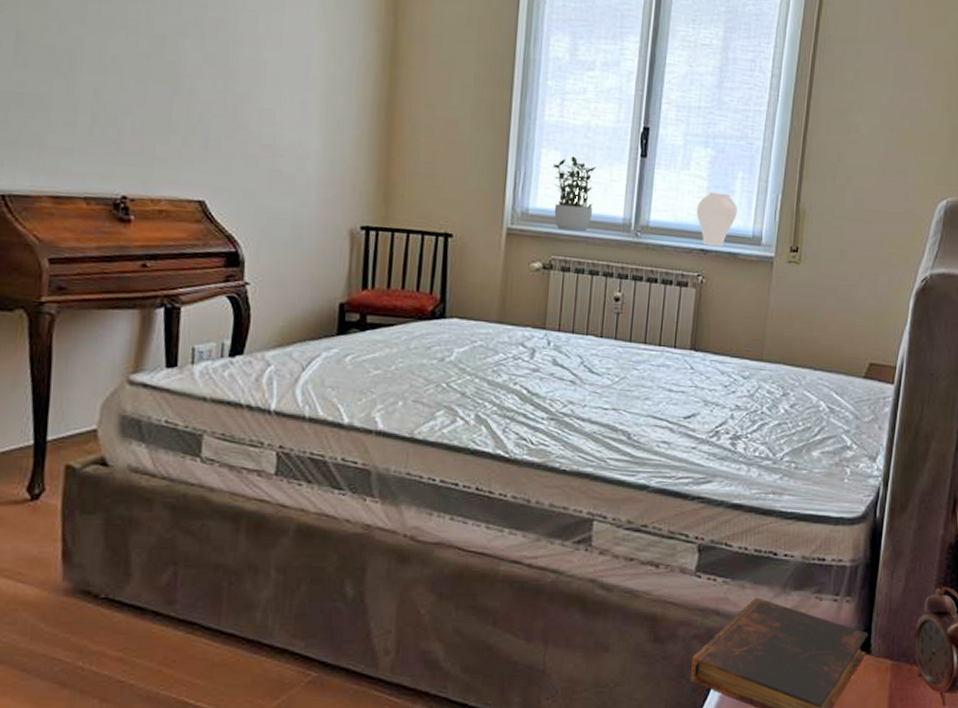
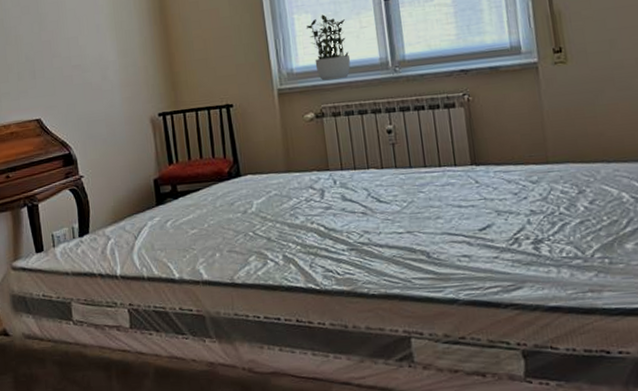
vase: present [696,192,737,247] -> none [447,13,490,66]

